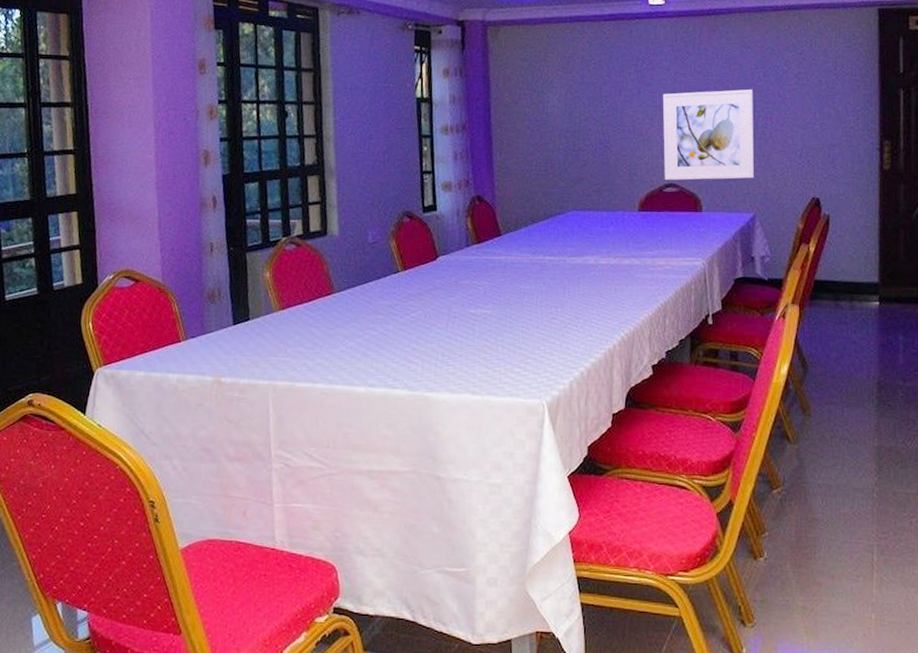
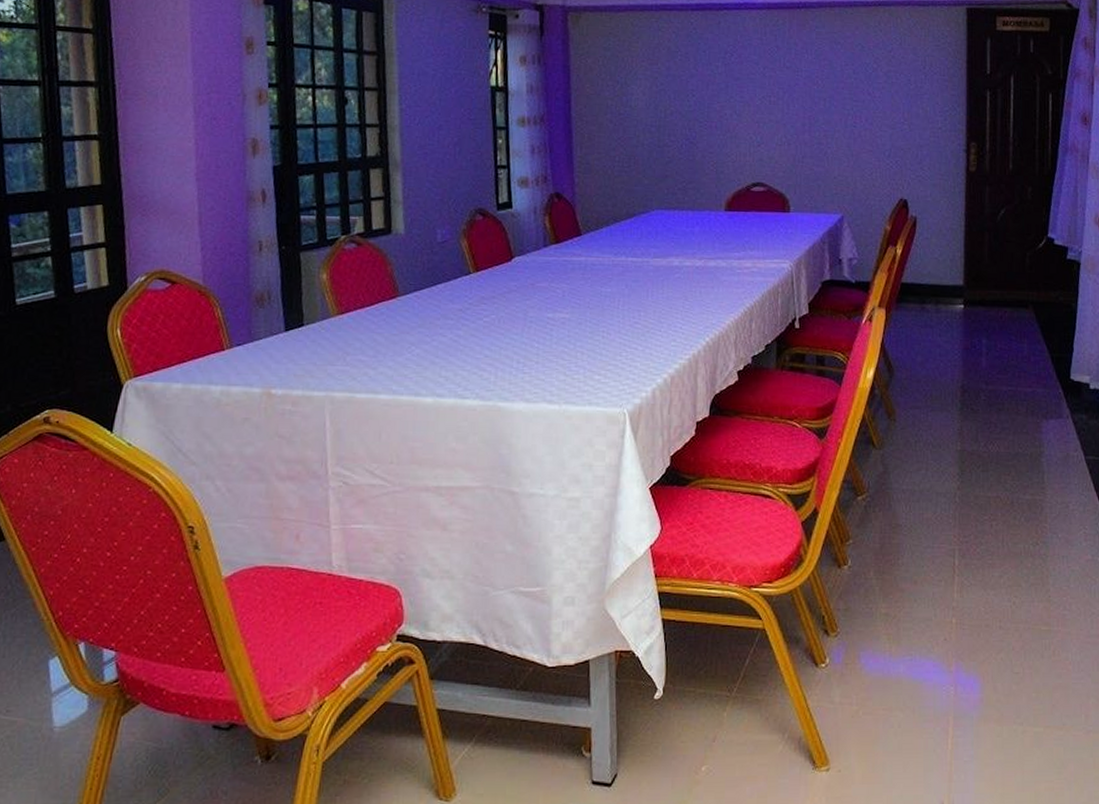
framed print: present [662,89,754,180] -> none [750,86,843,180]

